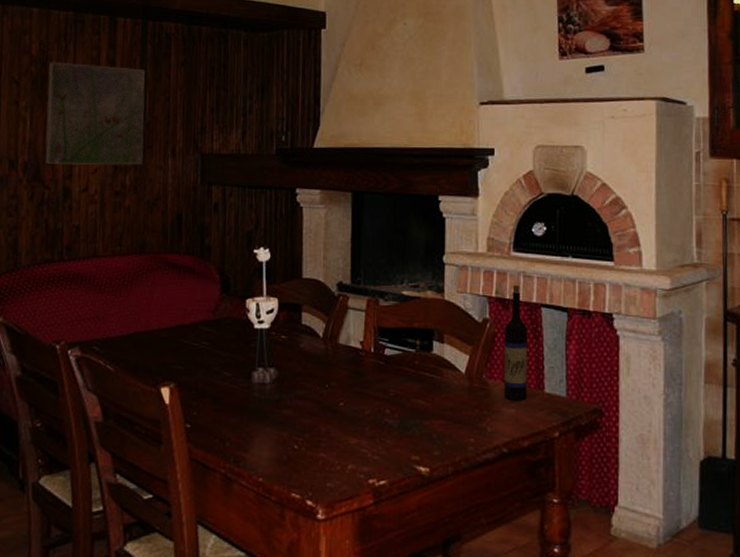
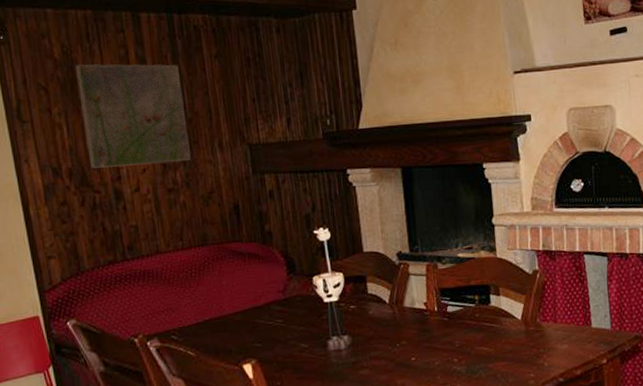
wine bottle: present [503,286,528,401] -> none [553,238,577,338]

